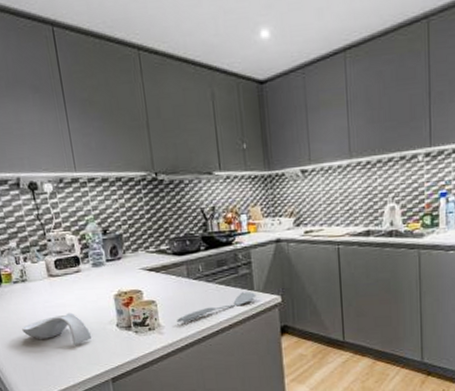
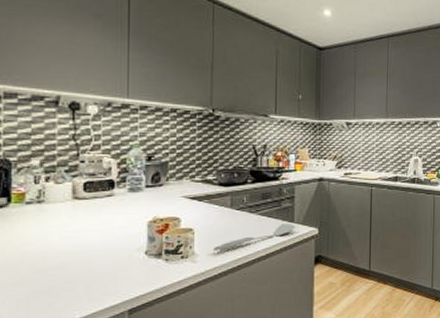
spoon rest: present [22,312,91,345] -> none [25,238,112,274]

